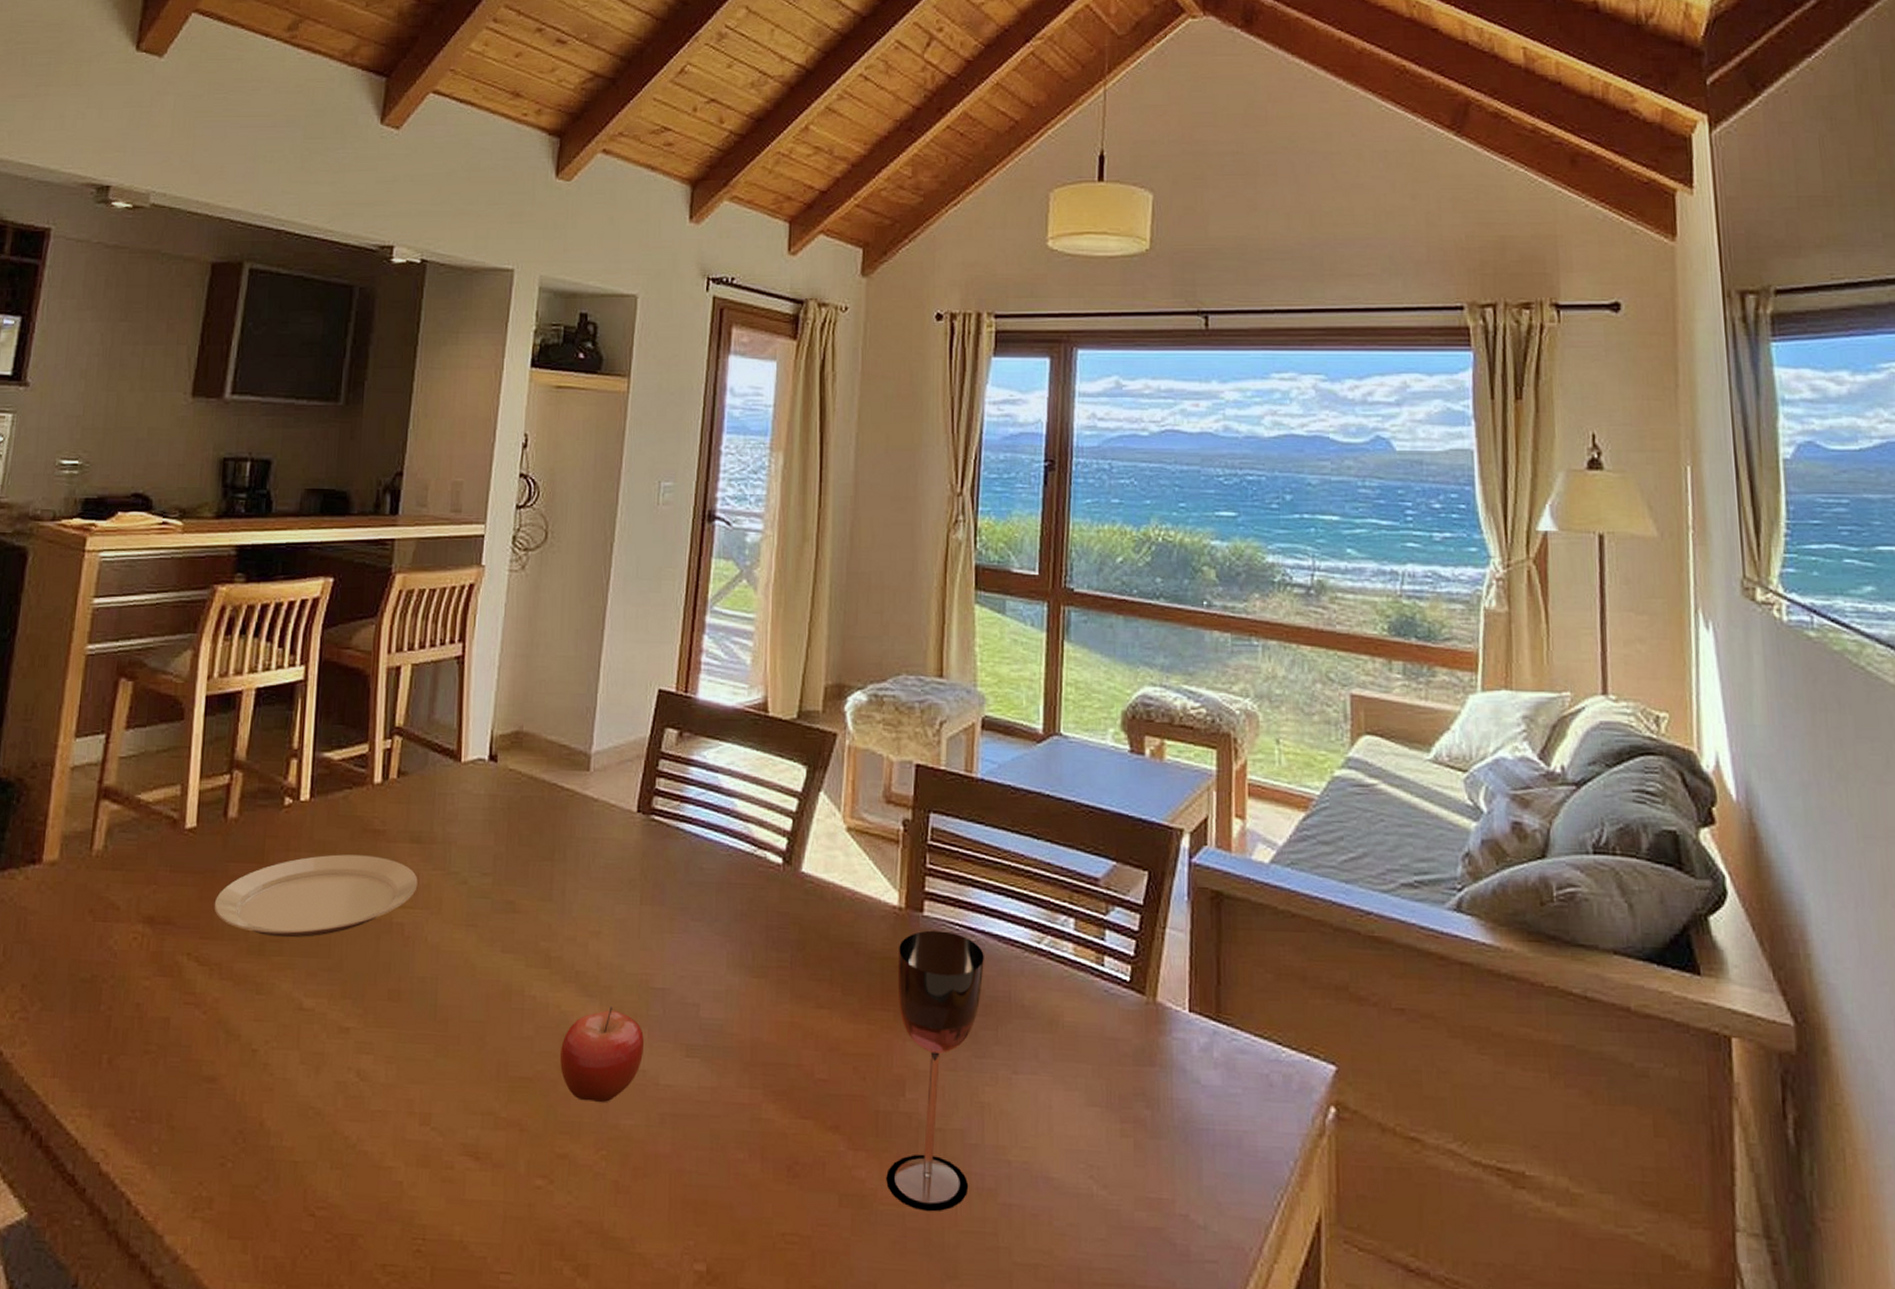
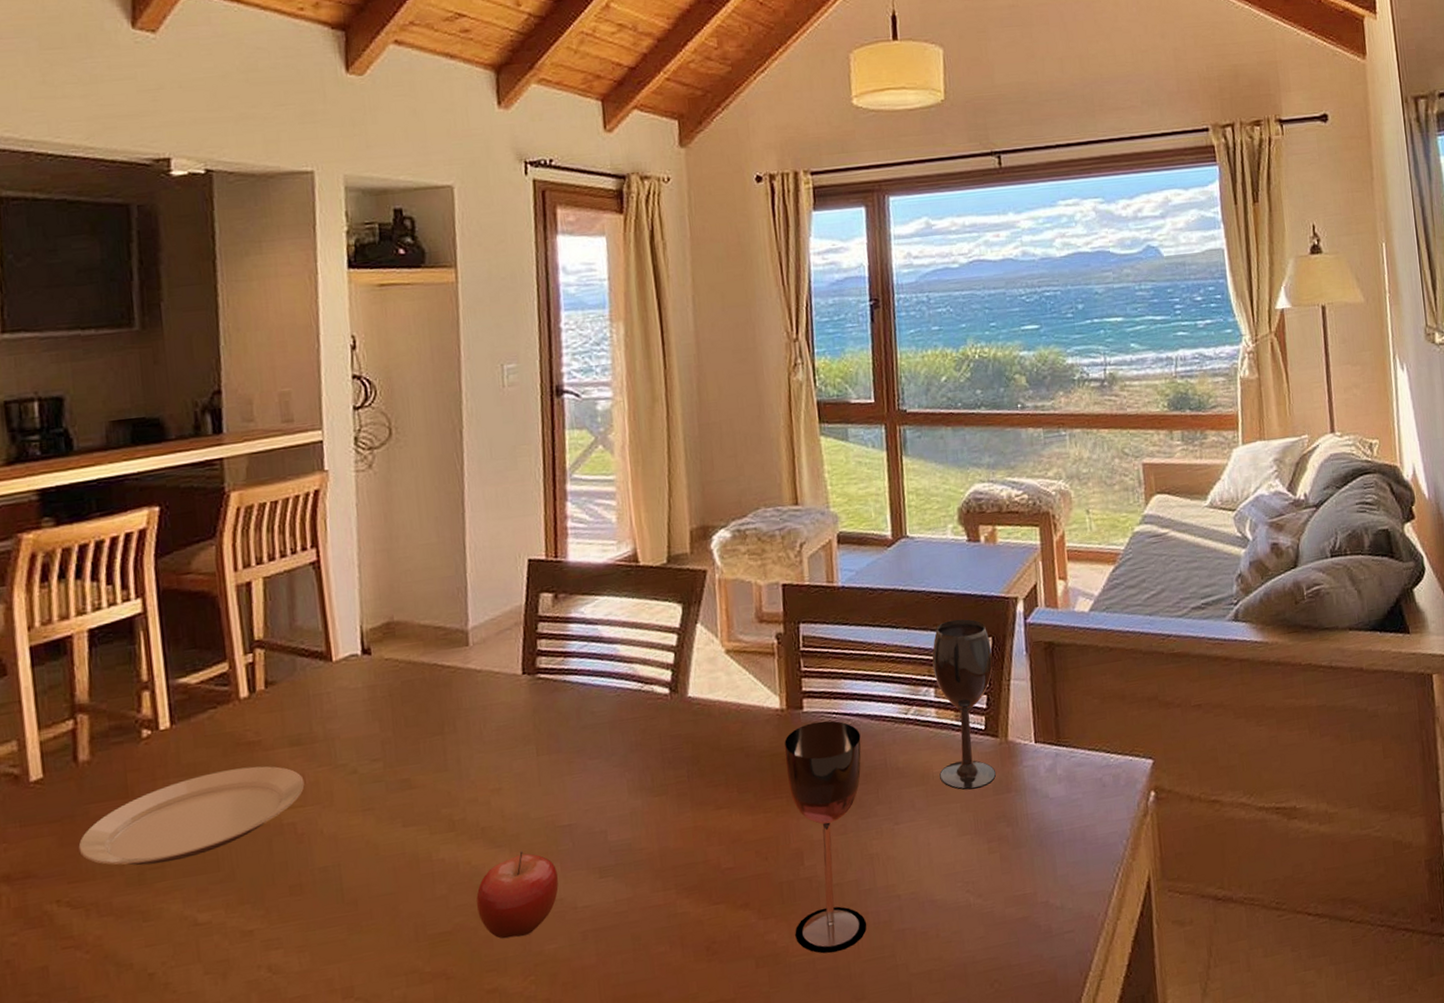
wine glass: none [1071,842,1147,1053] -> present [932,619,996,791]

